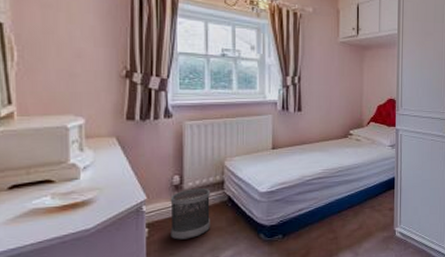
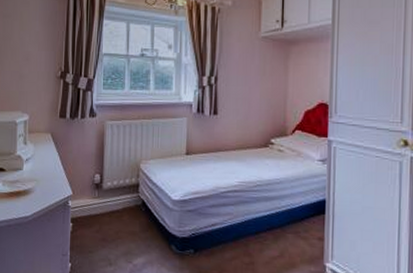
wastebasket: present [170,188,210,240] -> none [90,188,126,240]

